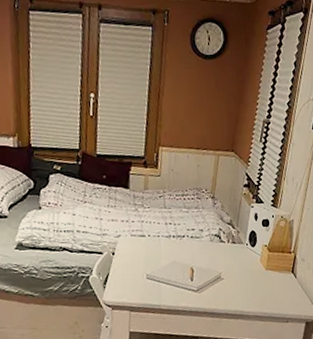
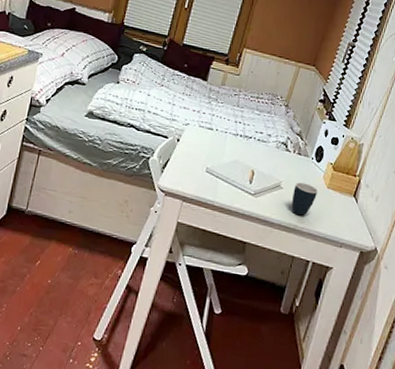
mug: none [234,269,258,301] -> present [291,182,319,216]

